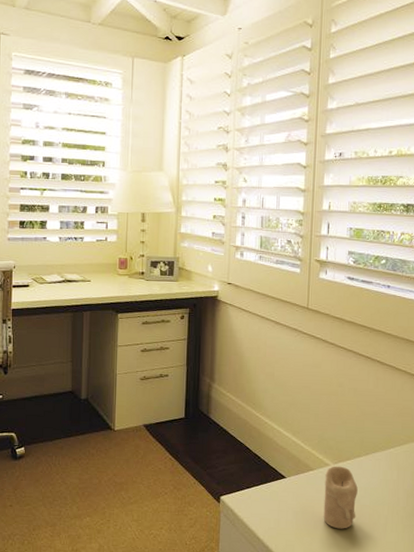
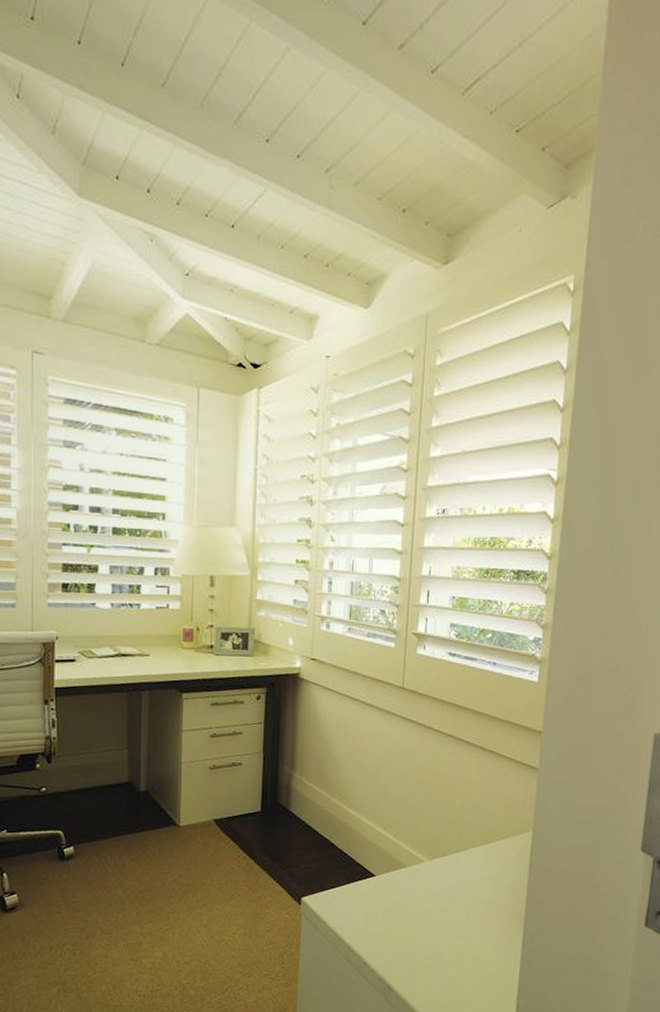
candle: present [323,466,358,529] -> none [416,862,455,930]

